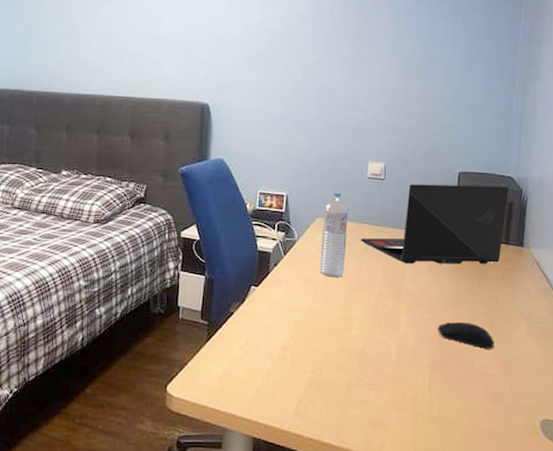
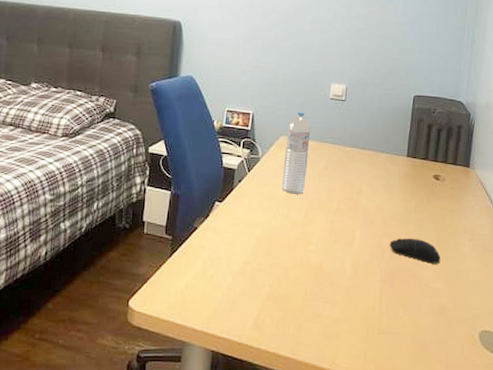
laptop: present [361,184,508,264] -> none [321,106,458,183]

